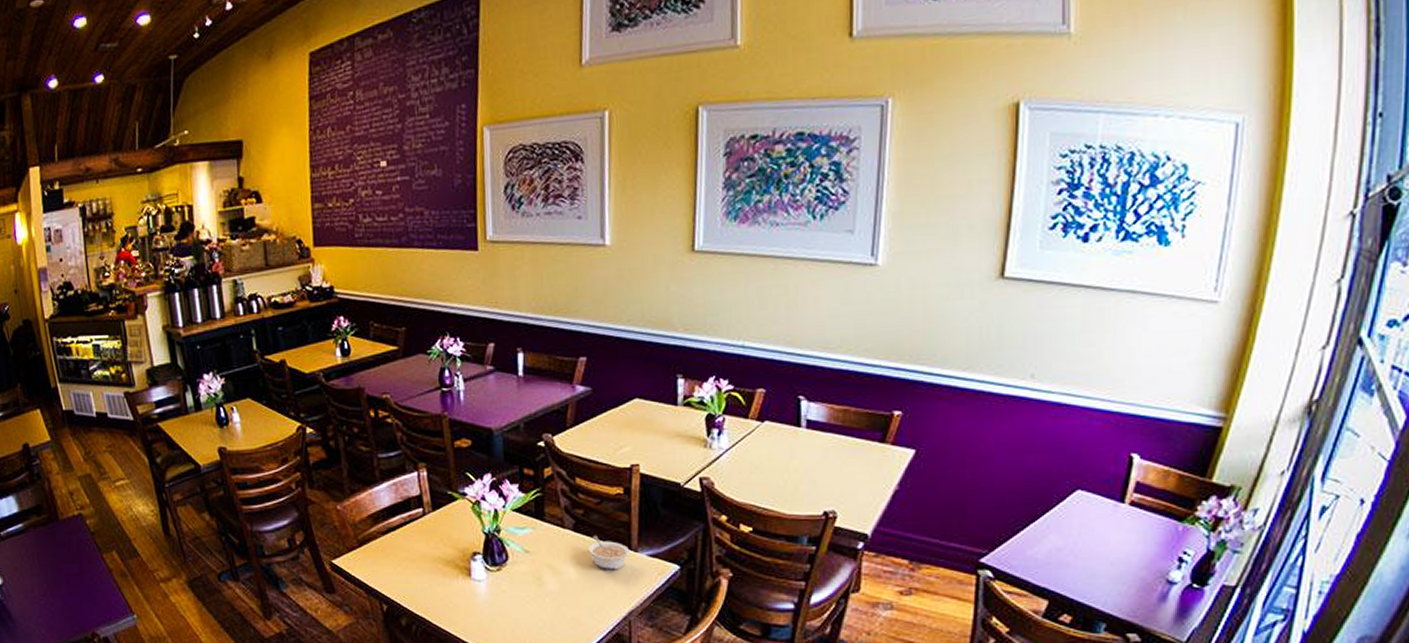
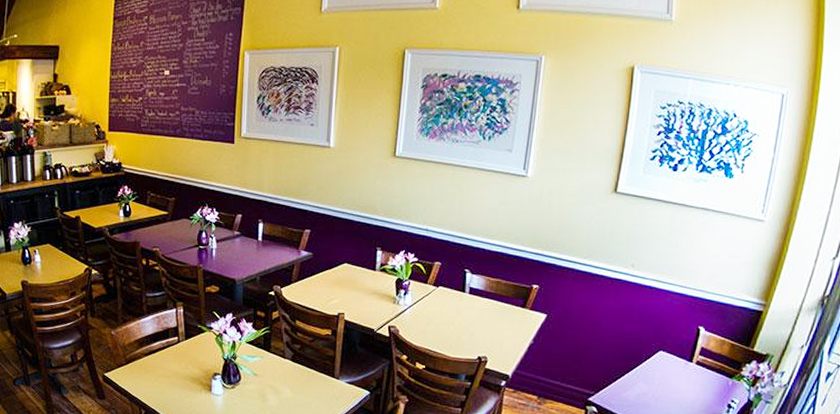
legume: present [588,535,631,570] -> none [302,365,334,393]

